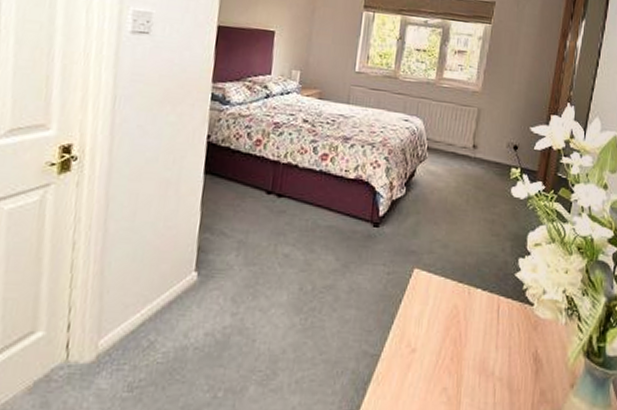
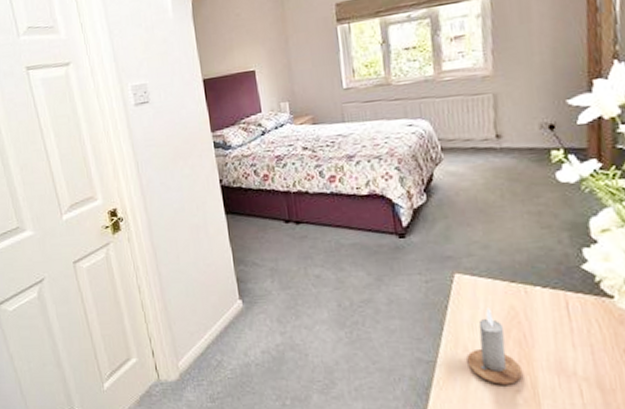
candle: none [407,305,453,382] -> present [467,308,524,385]

